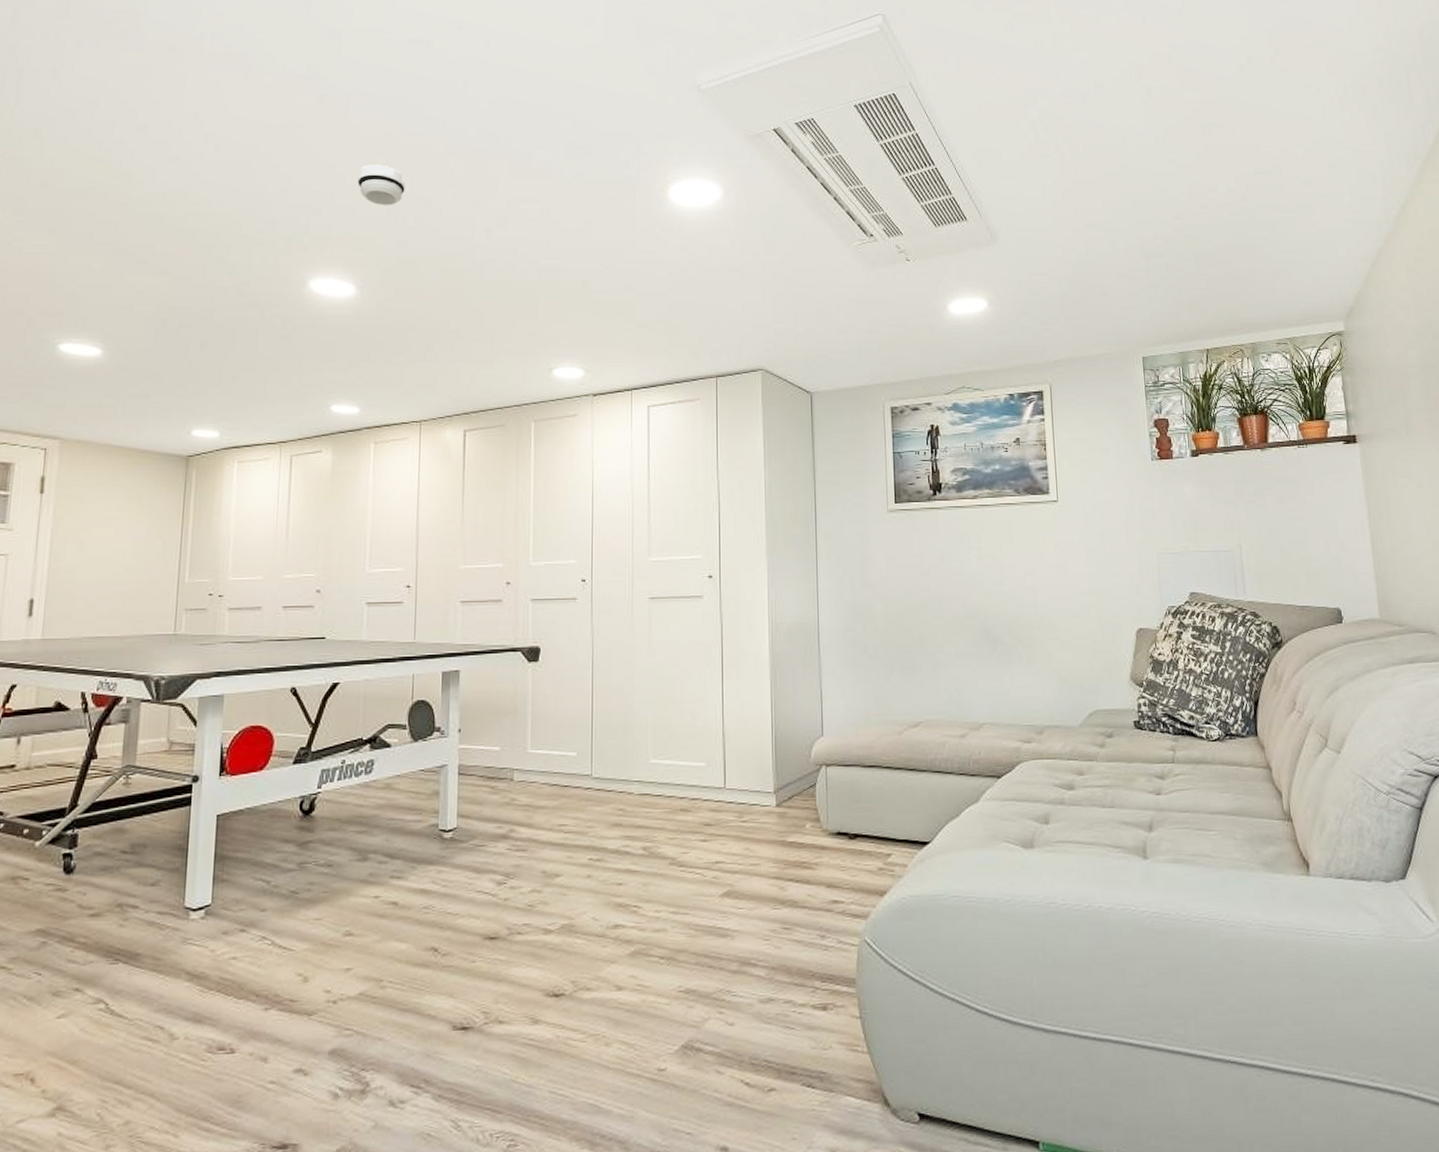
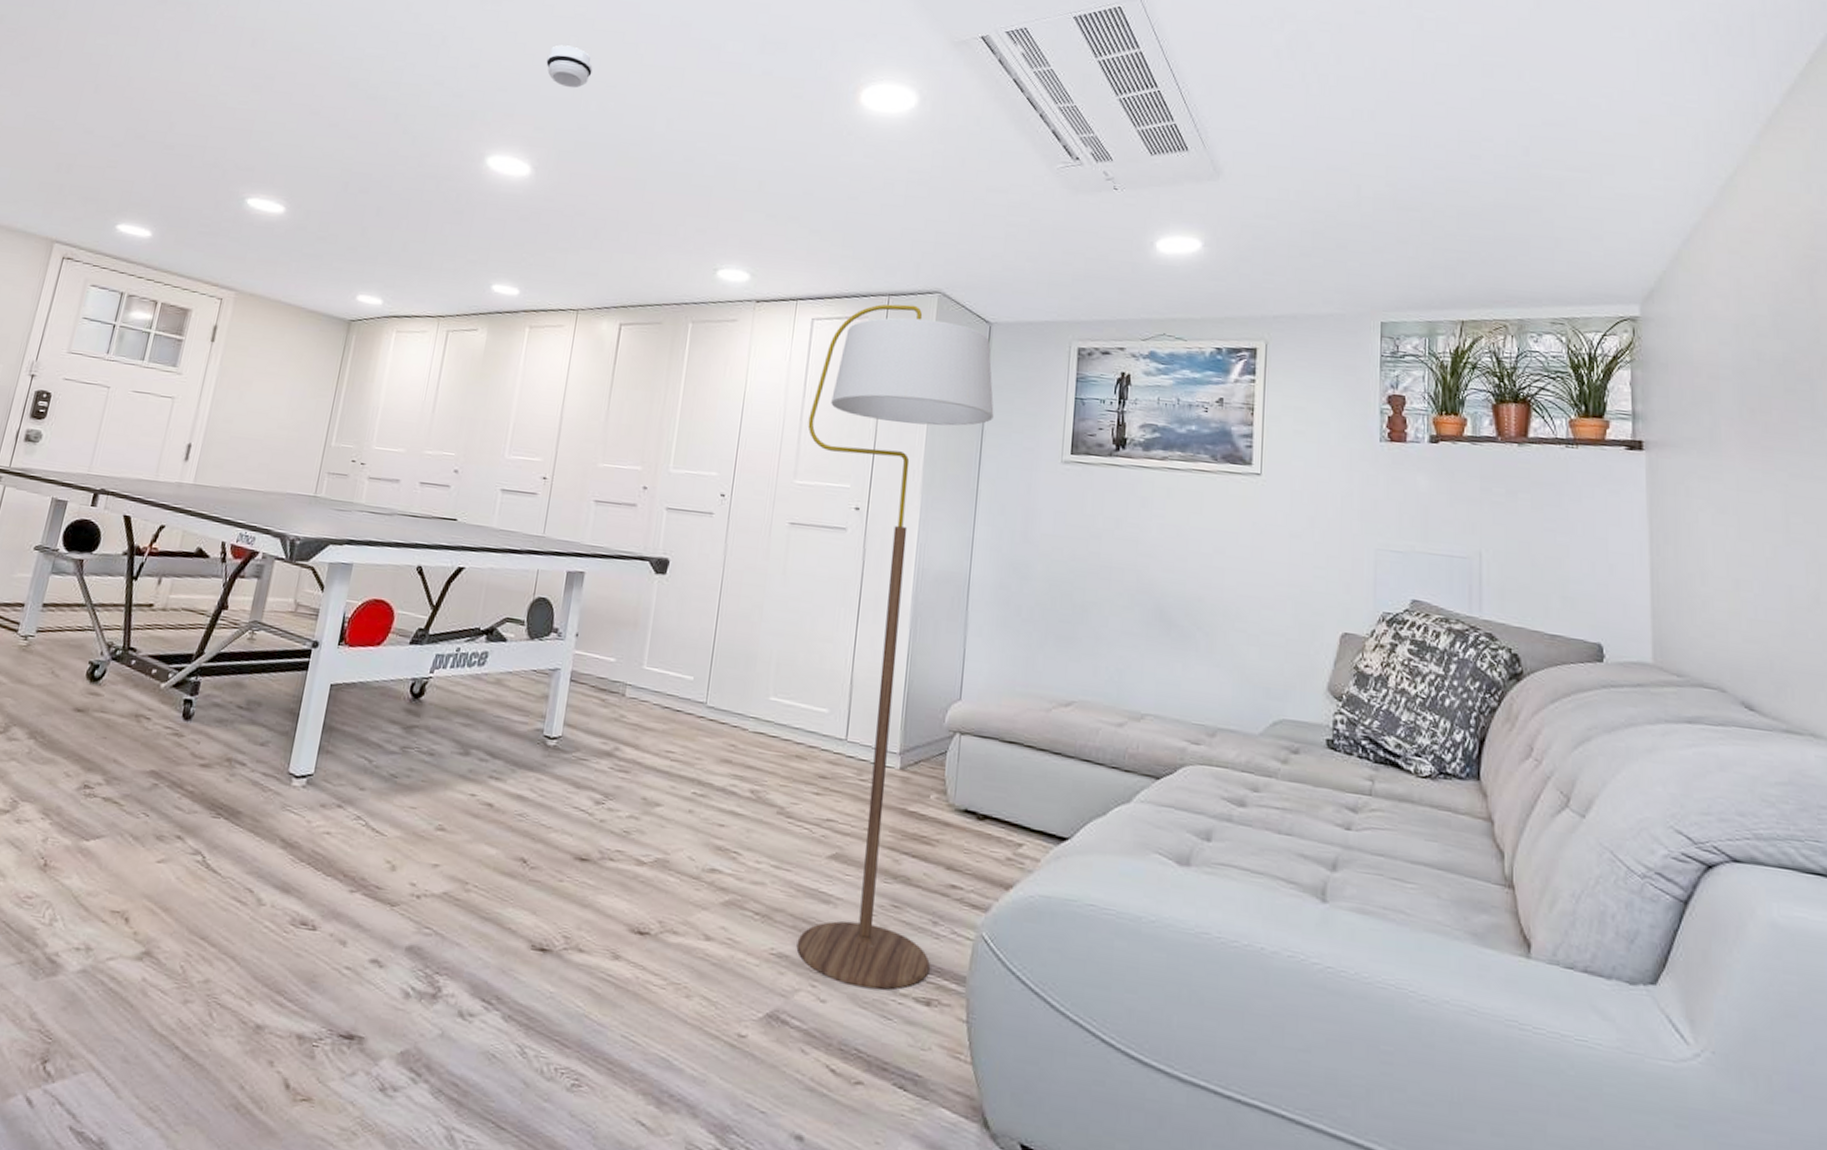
floor lamp: none [656,384,823,1005] -> present [796,304,994,990]

